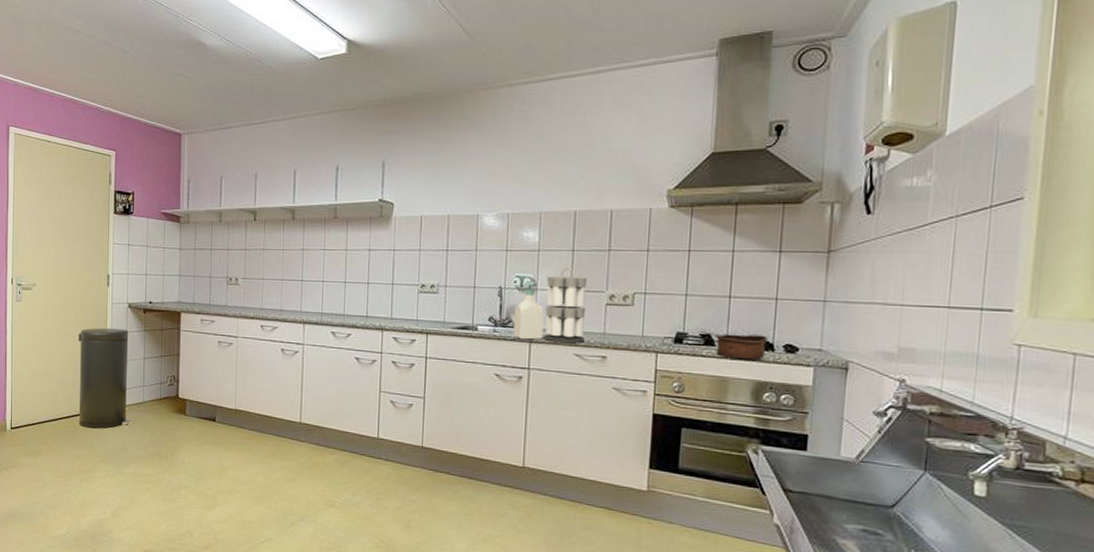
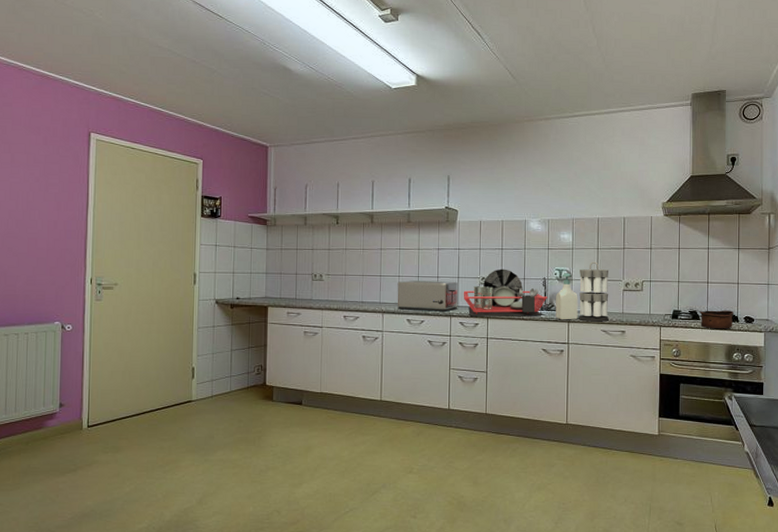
pedal bin: present [78,328,133,429] -> none [162,324,220,420]
toaster: none [320,286,392,324] -> present [397,280,458,312]
dish rack: none [398,274,504,334] -> present [463,269,548,317]

